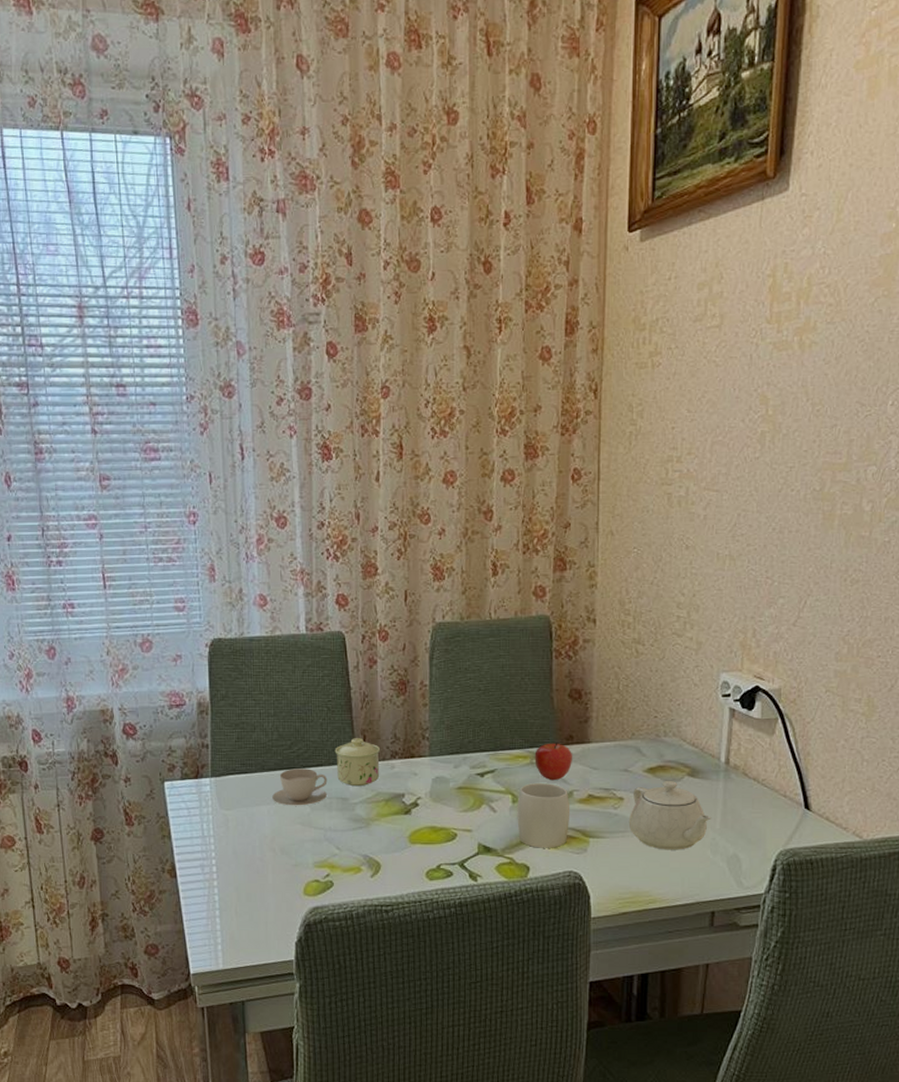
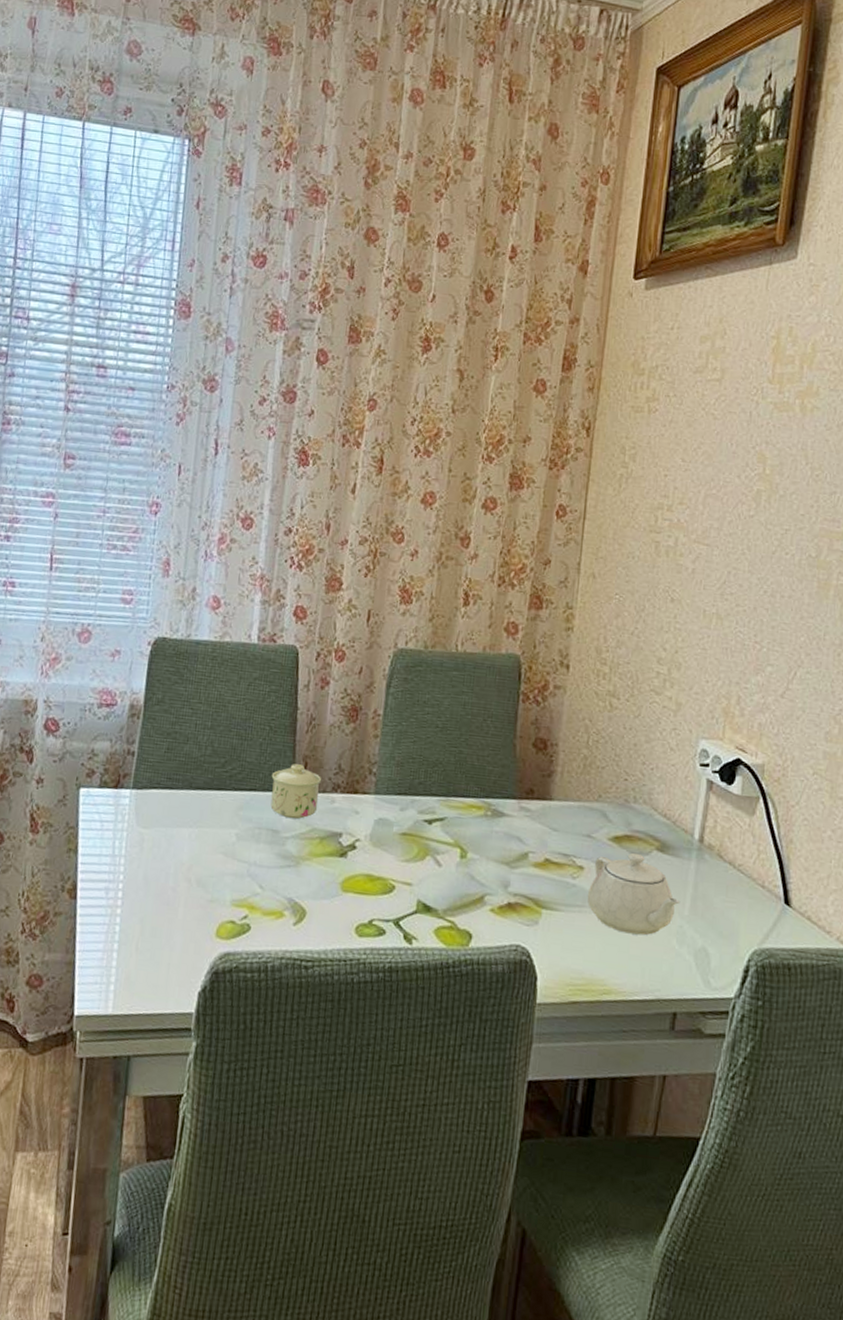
teacup: present [272,769,328,806] -> none [196,790,260,834]
mug: present [517,783,571,848] -> none [463,838,524,916]
fruit: present [534,741,573,781] -> none [489,794,532,839]

